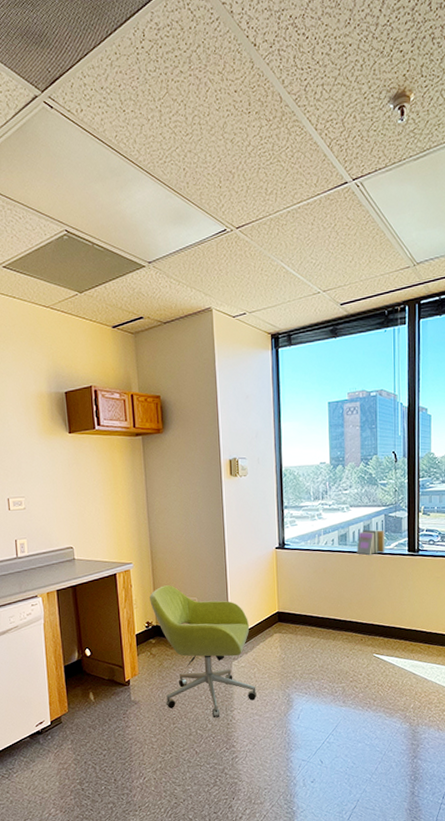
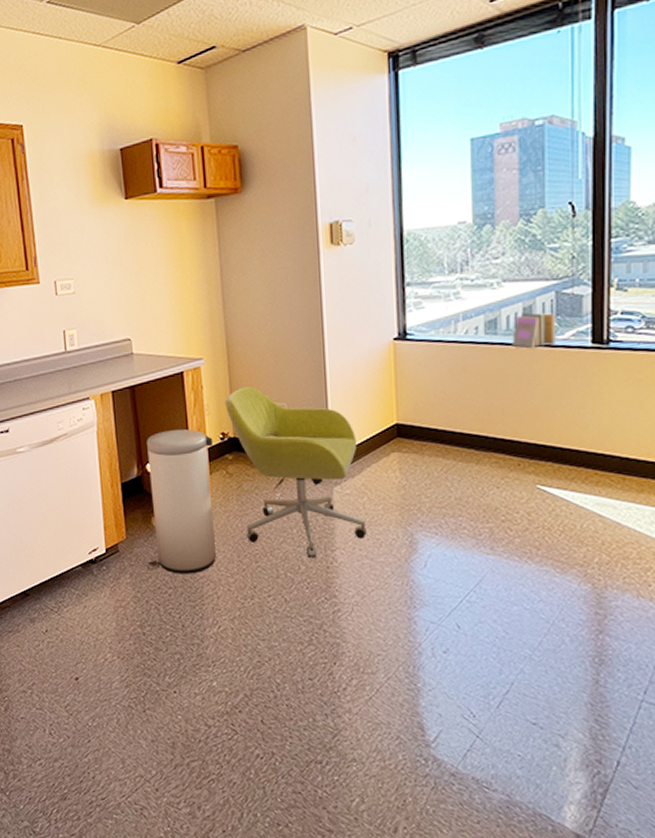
pedal bin: none [84,620,142,738] -> present [146,429,216,574]

